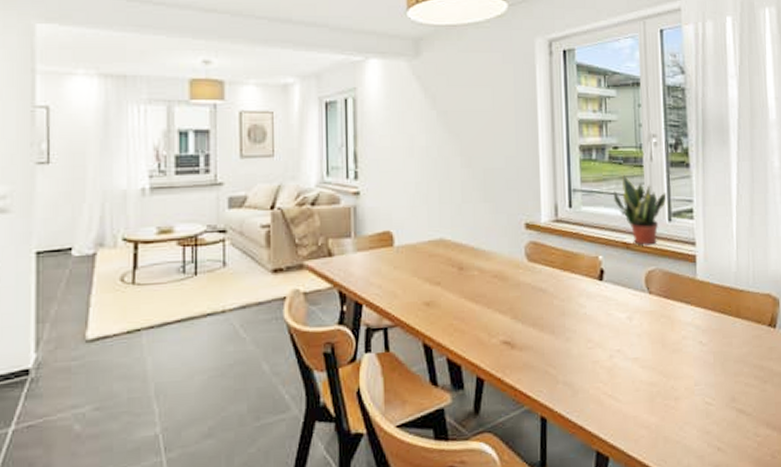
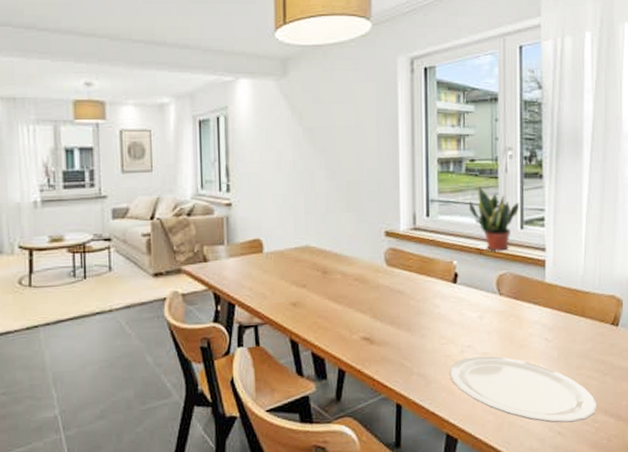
plate: none [597,361,759,437] -> present [449,356,597,423]

